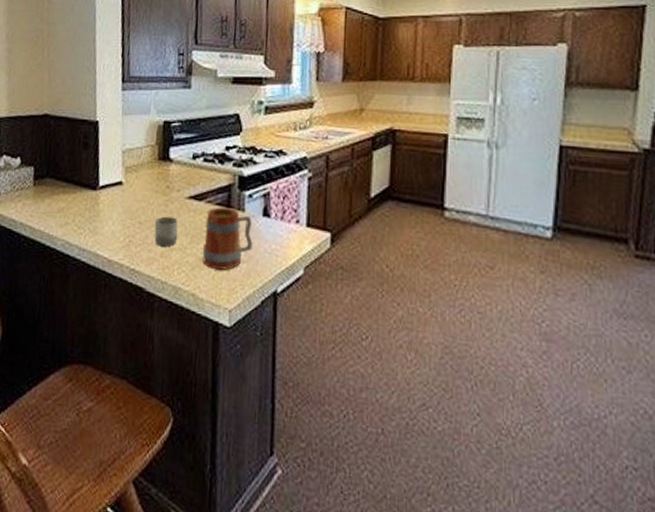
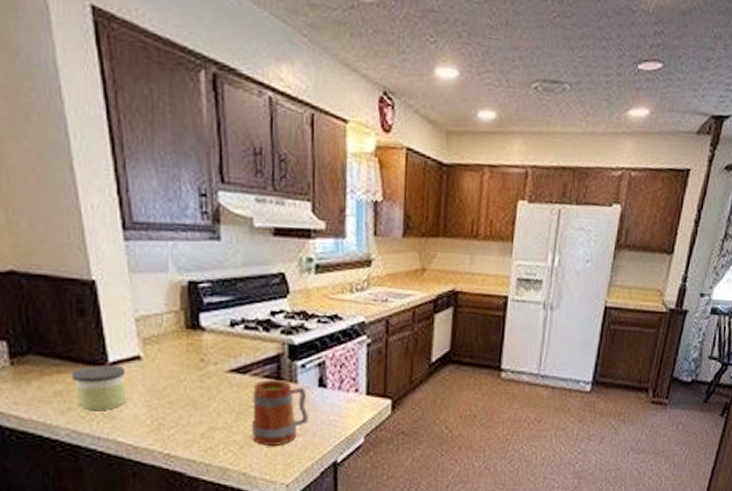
candle: none [72,188,110,227] -> present [72,364,127,411]
cup: present [154,216,178,247] -> none [189,393,220,427]

